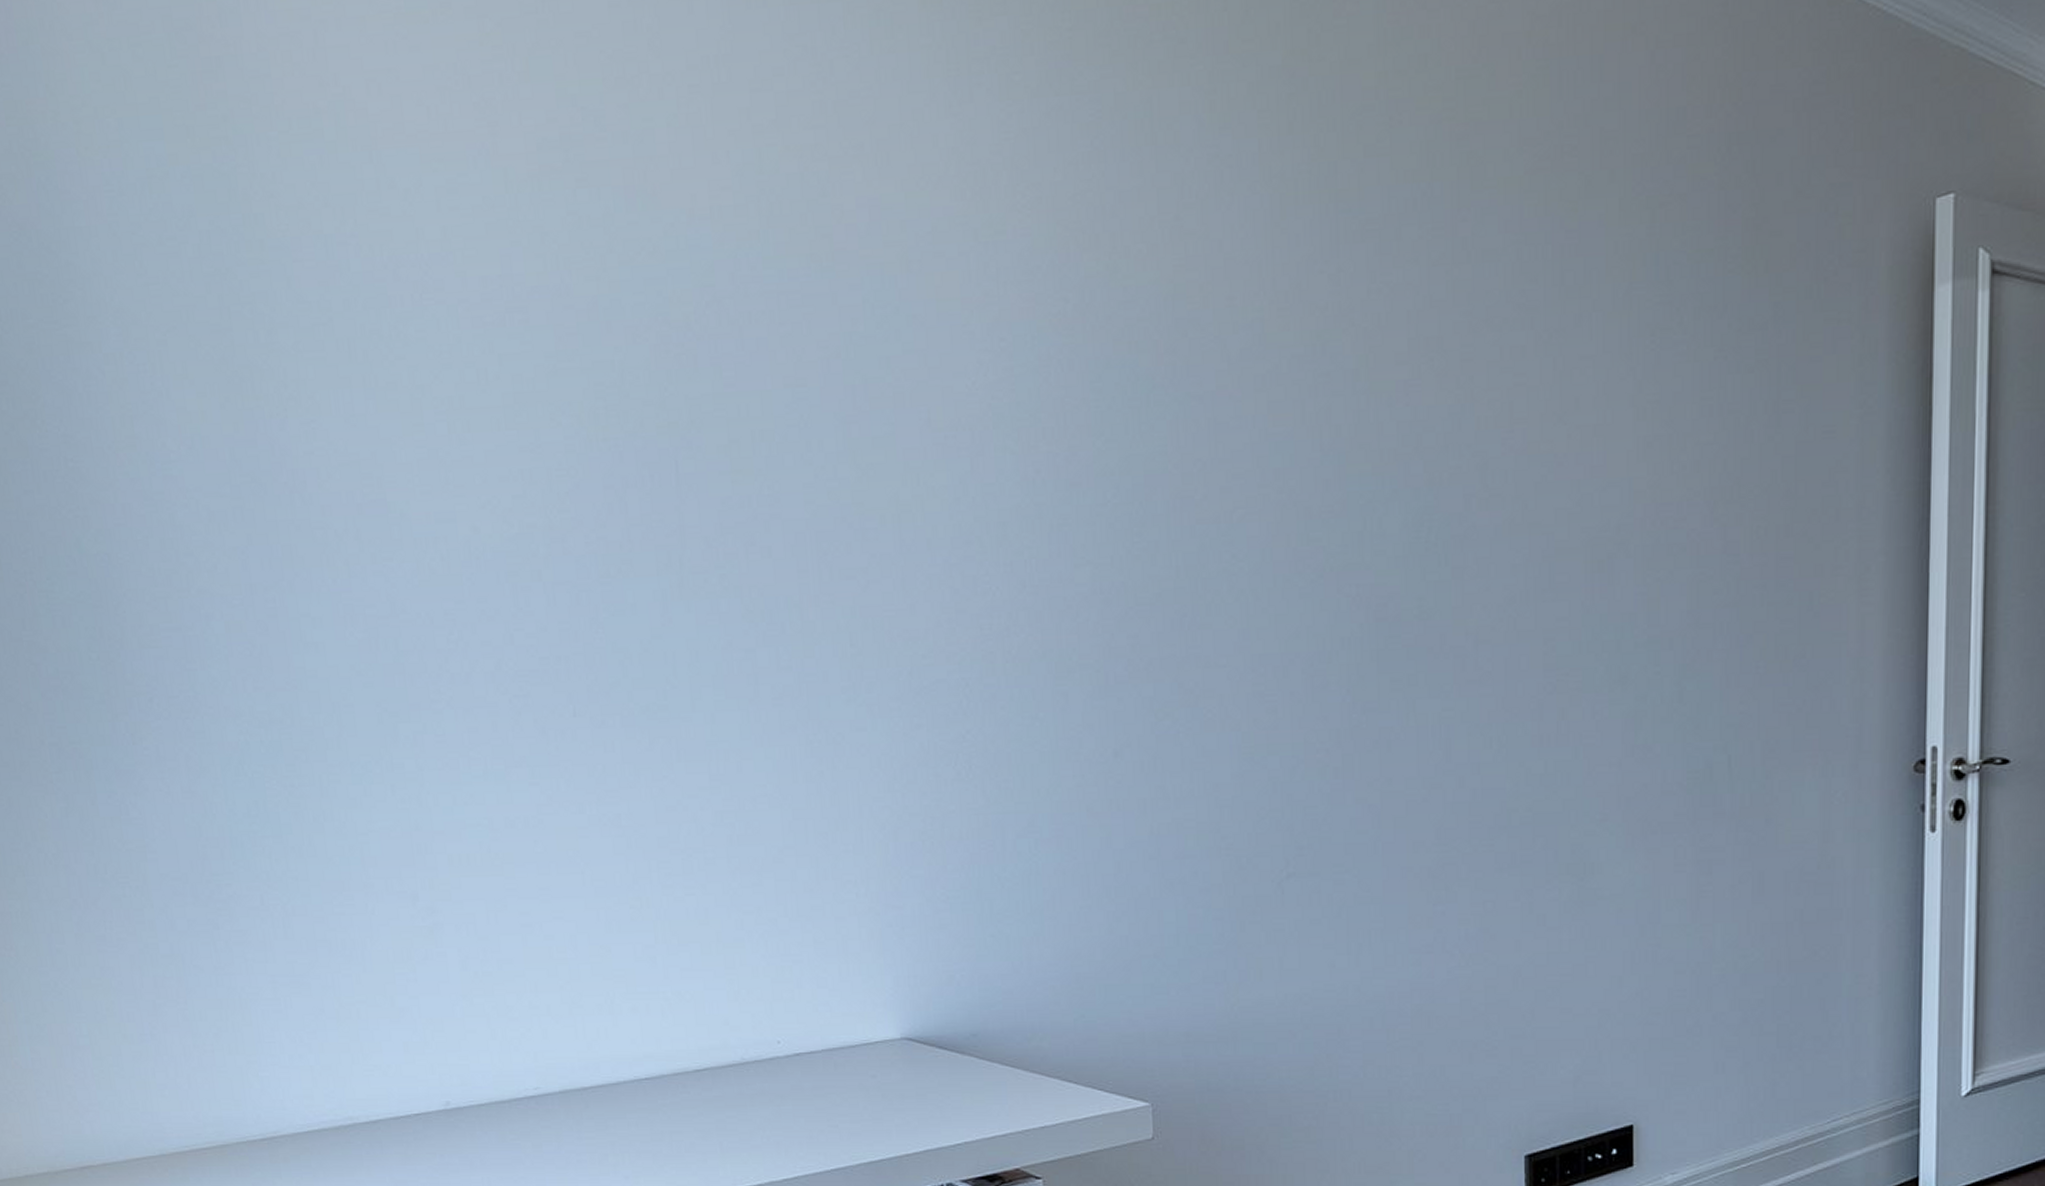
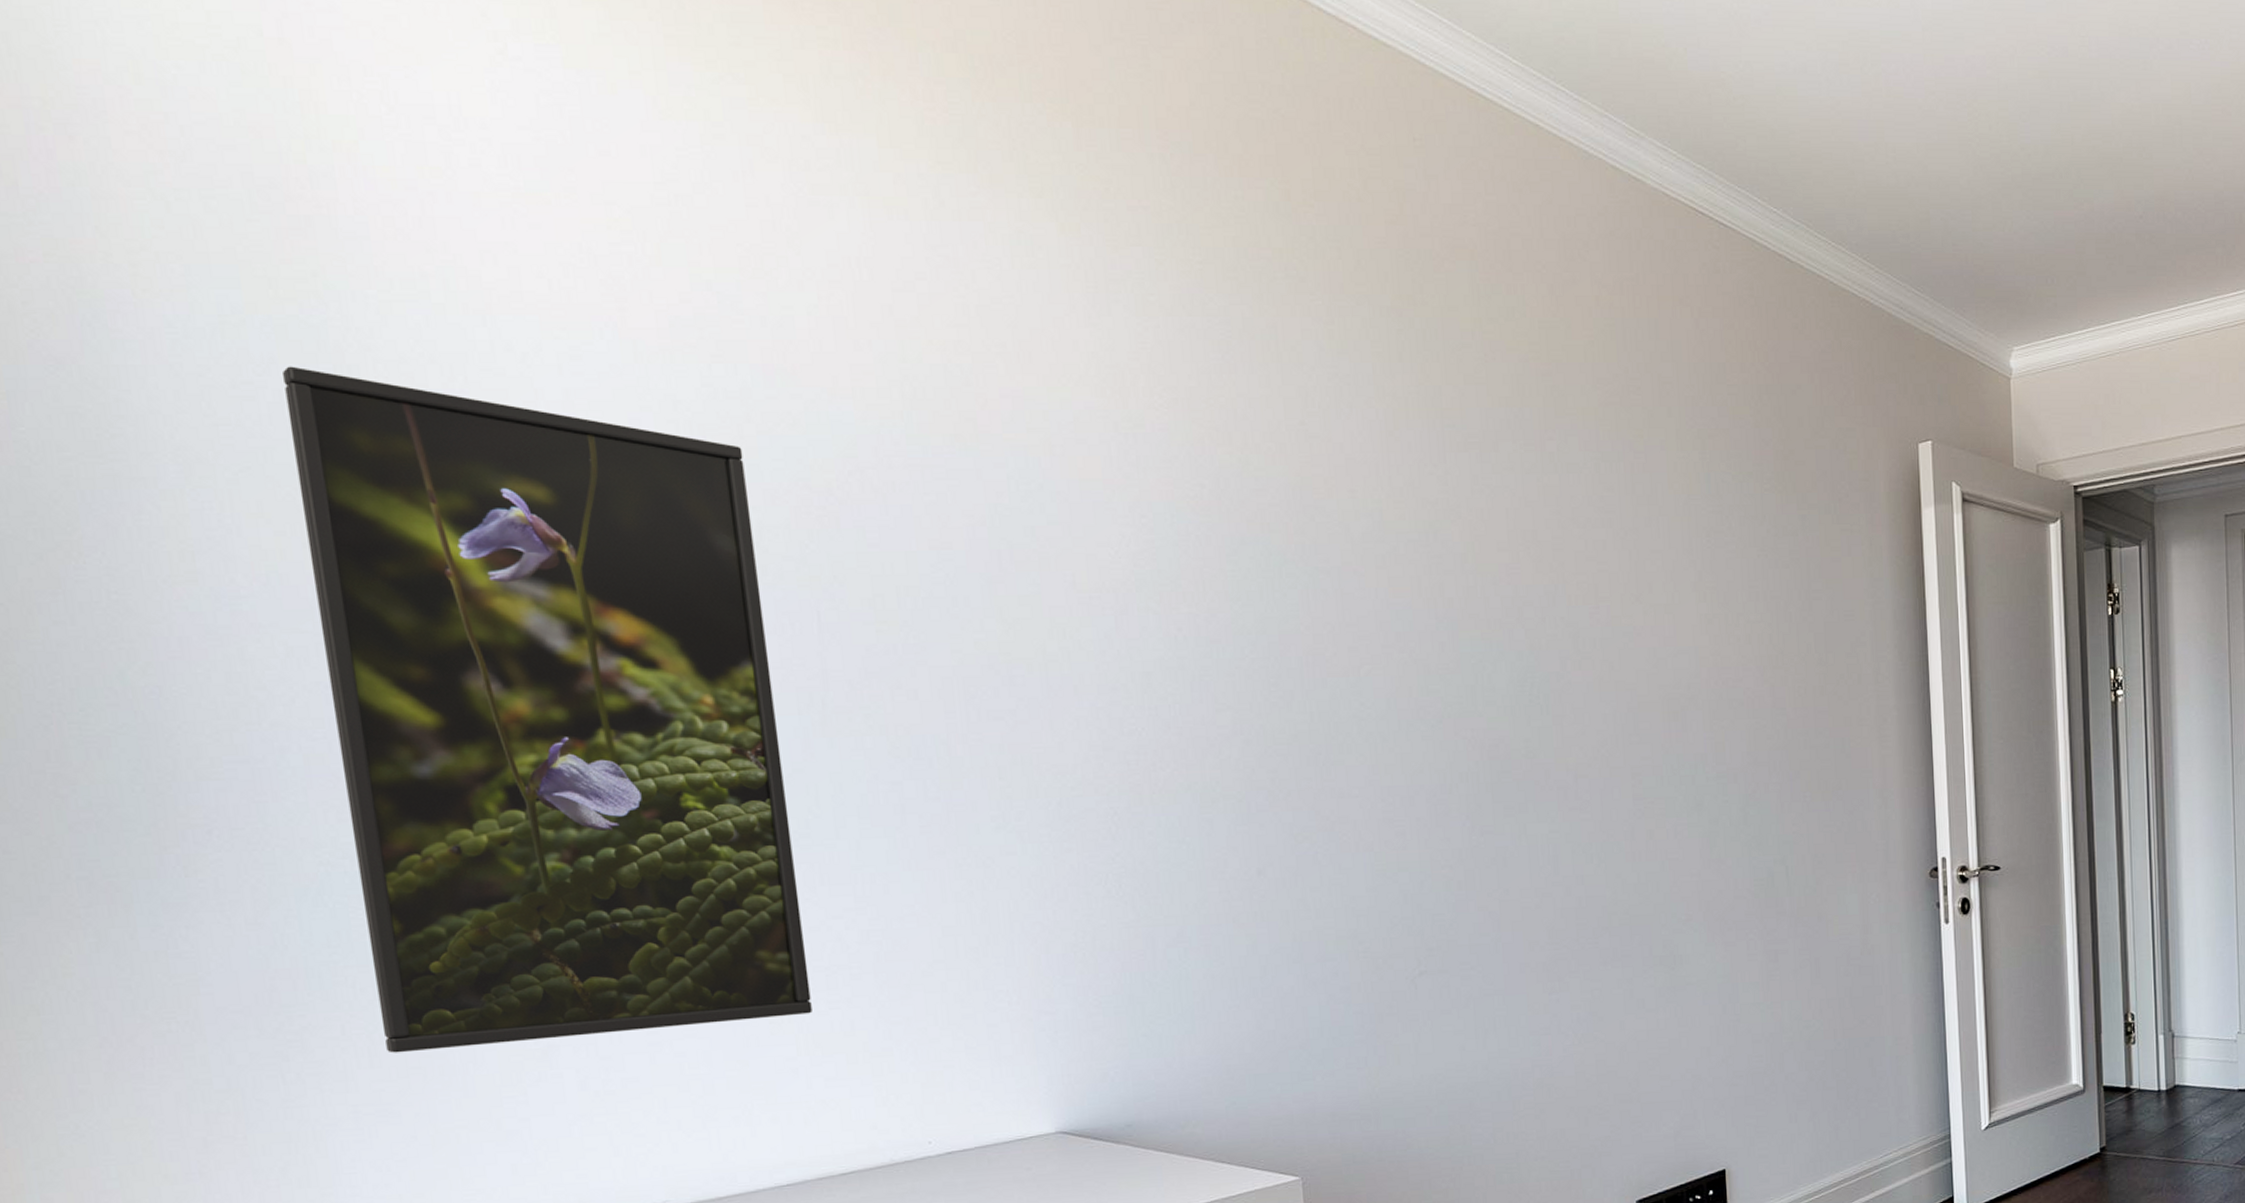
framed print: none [200,218,669,925] -> present [283,366,812,1053]

